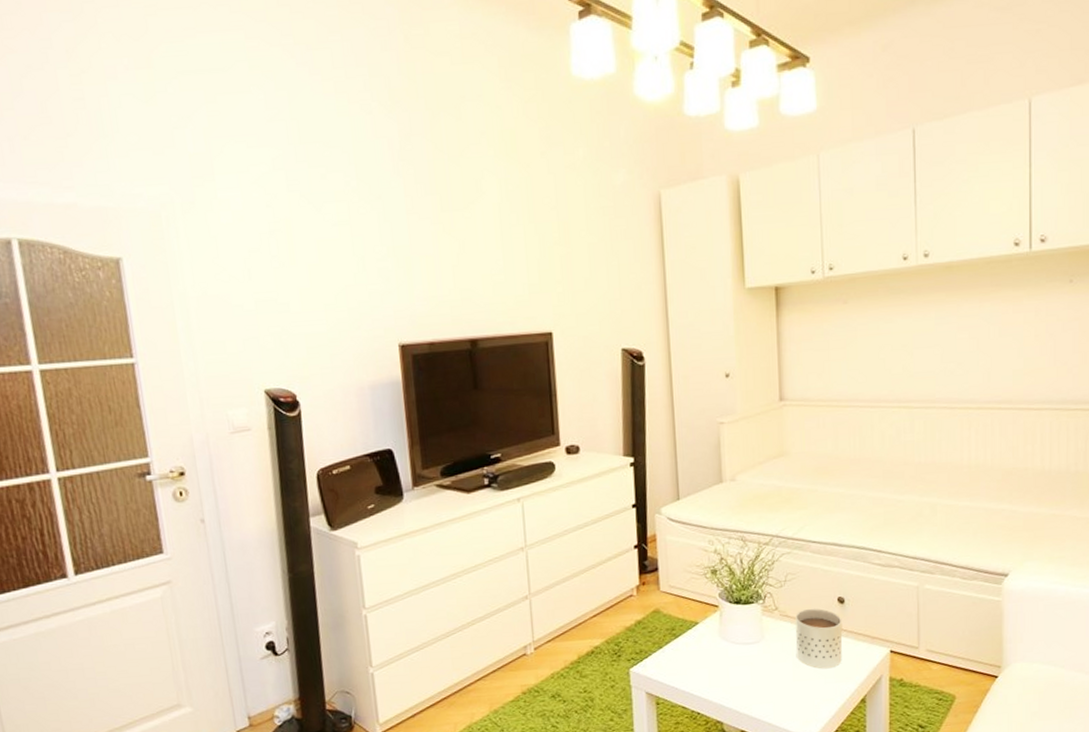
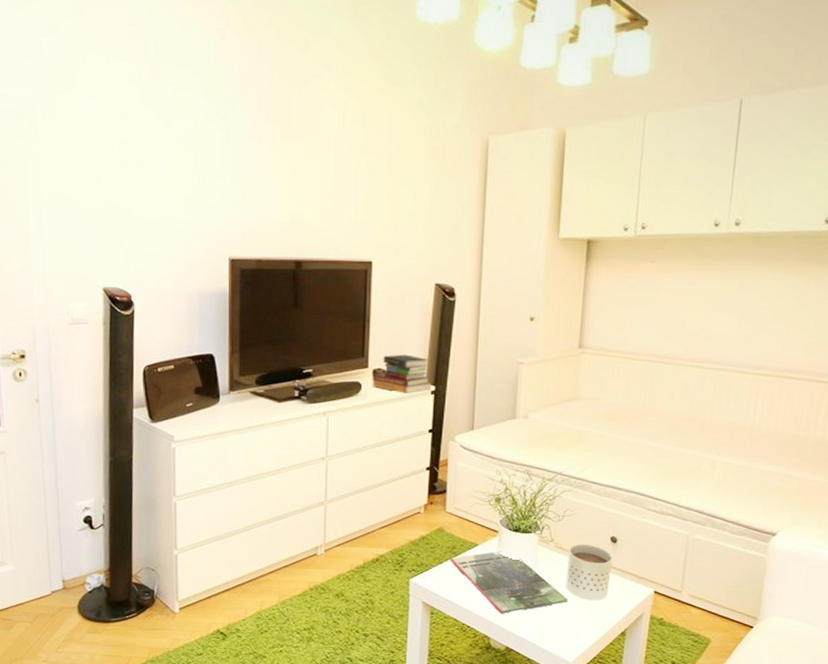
books: none [565,427,630,469] -> present [372,354,432,394]
magazine: none [670,627,802,695] -> present [450,551,569,614]

